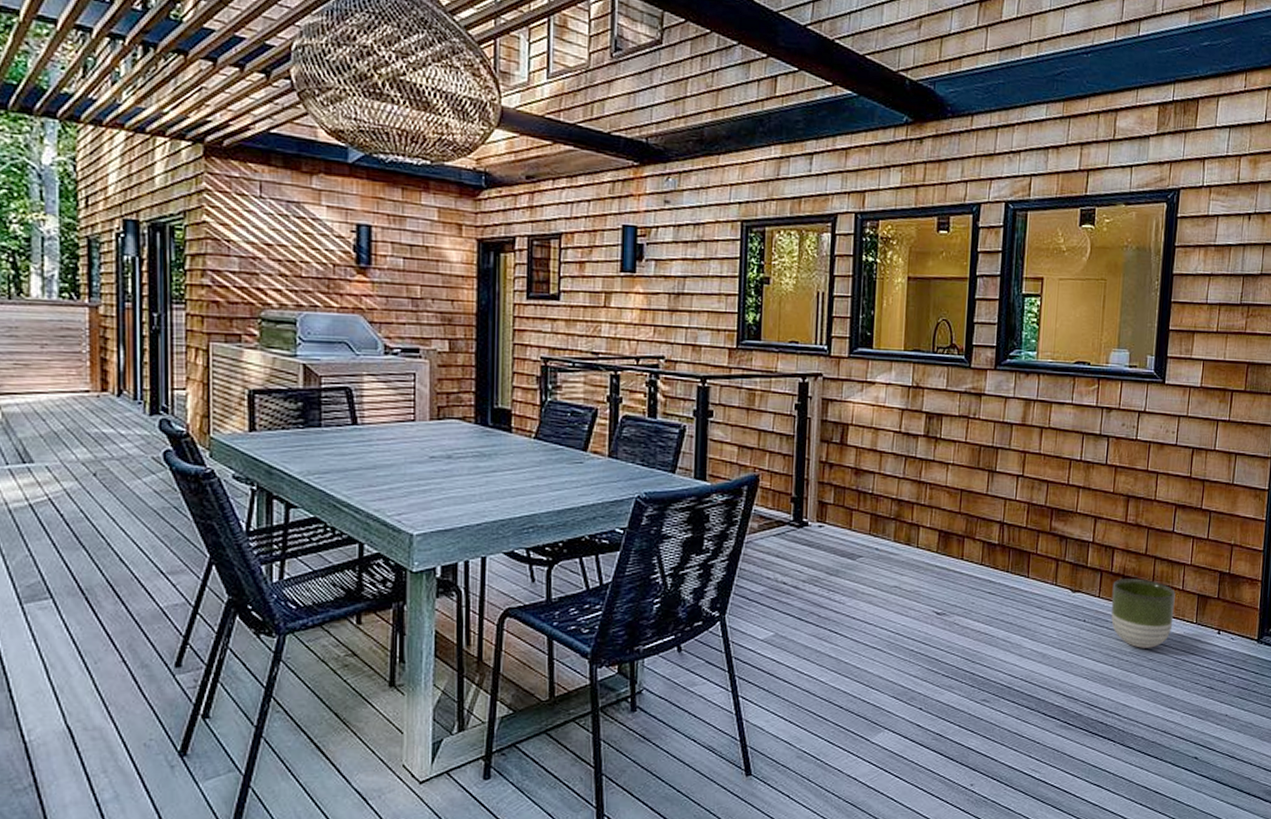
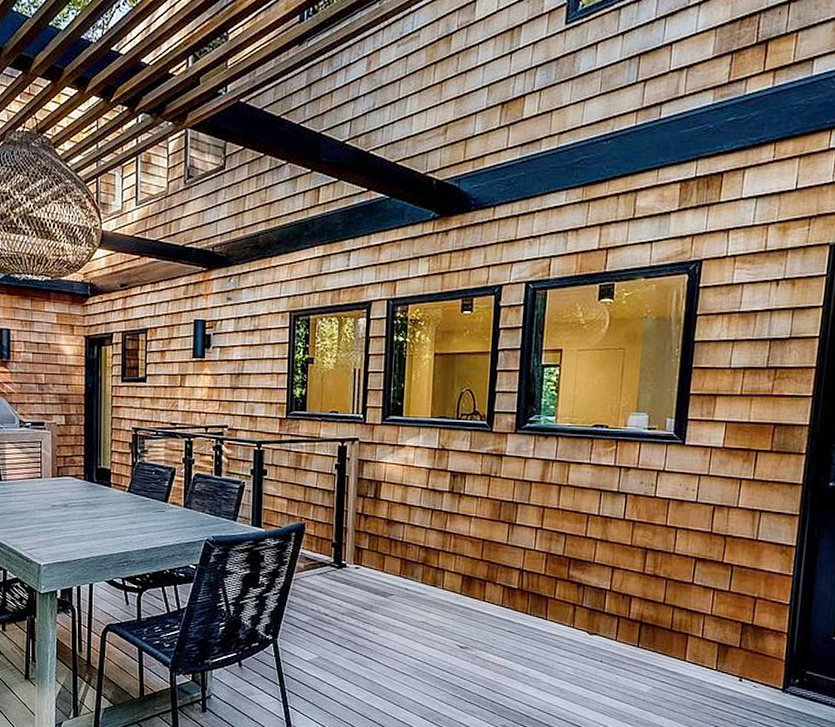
planter: present [1111,578,1176,648] -> none [628,624,695,690]

